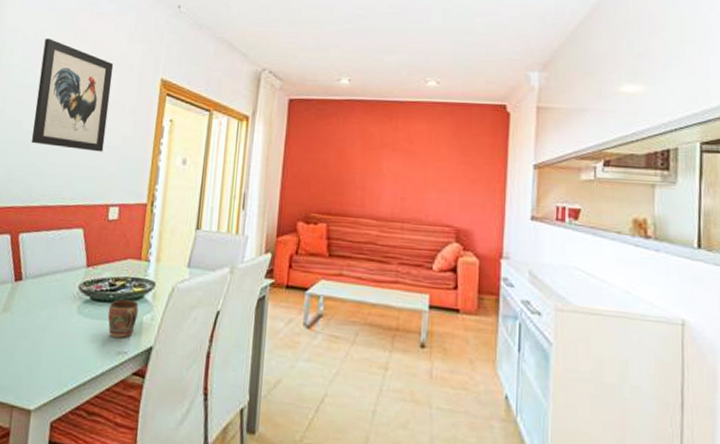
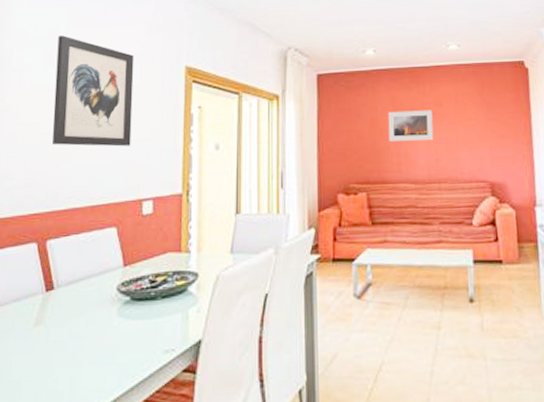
mug: present [107,299,139,338] -> none [150,295,183,336]
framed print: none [355,144,403,178] -> present [388,110,434,142]

